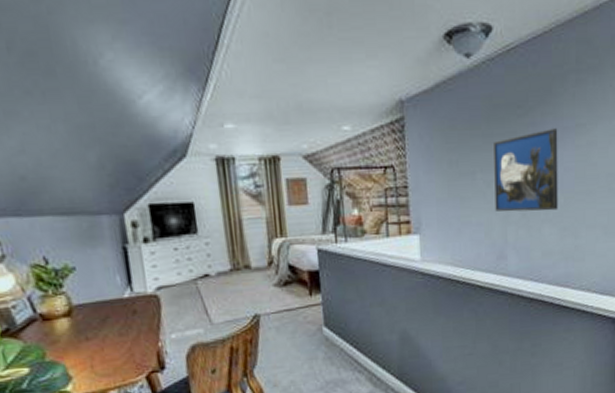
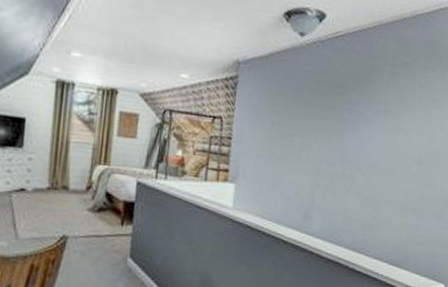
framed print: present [494,128,558,212] -> none [307,109,371,182]

